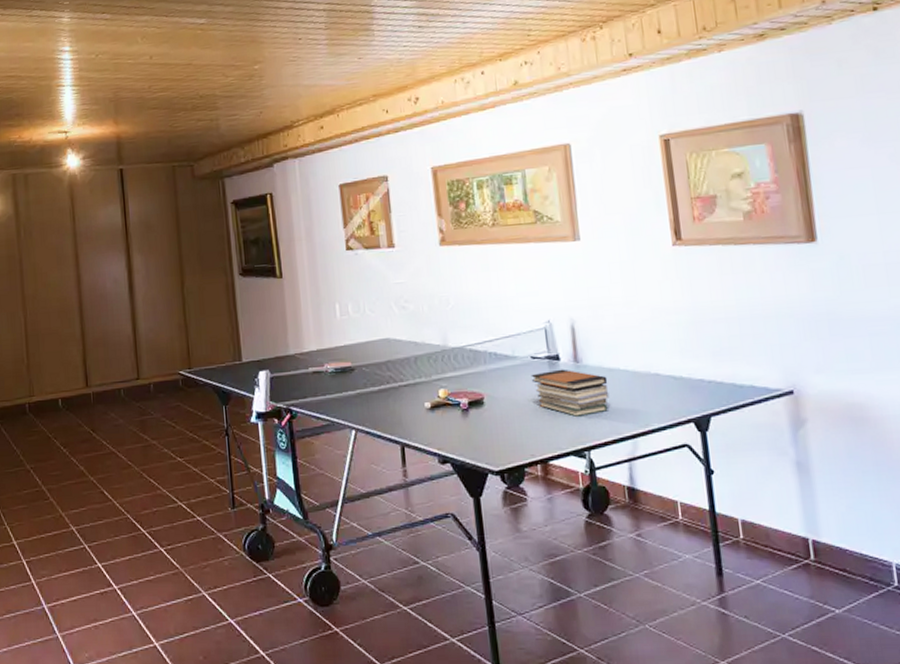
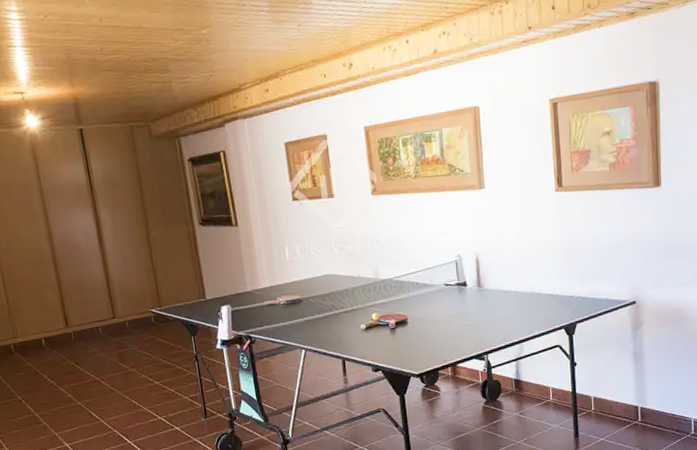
book stack: present [531,369,610,417] -> none [444,293,504,329]

